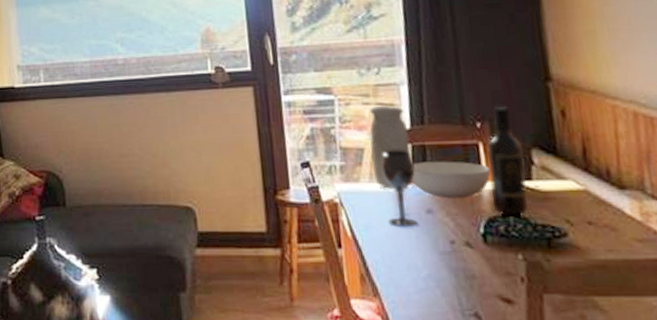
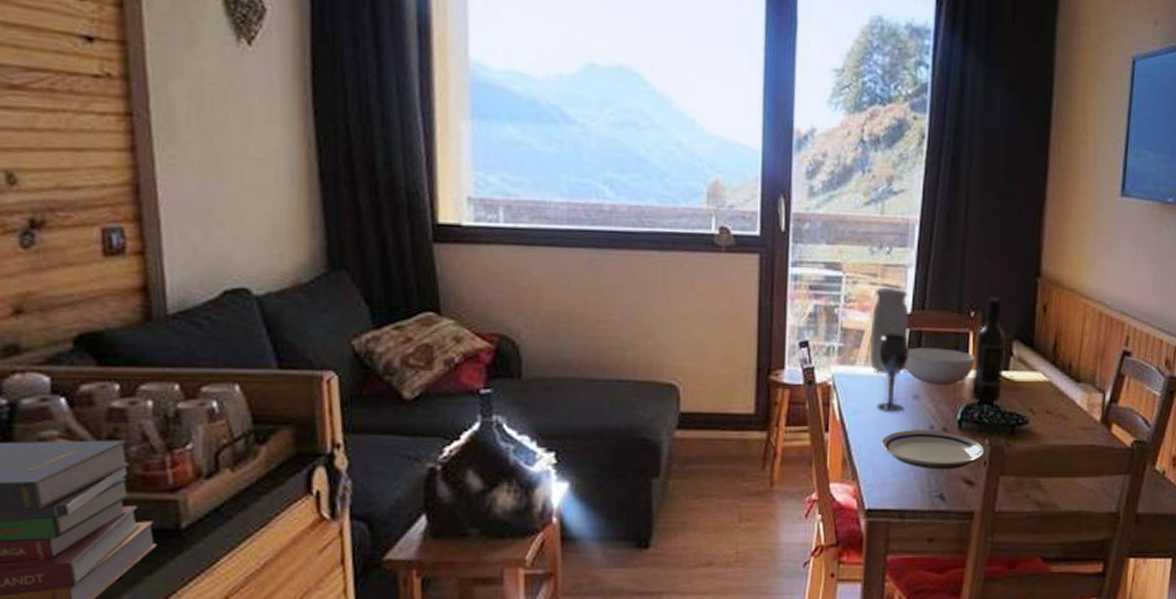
plate: none [398,245,519,287] -> present [881,430,984,470]

